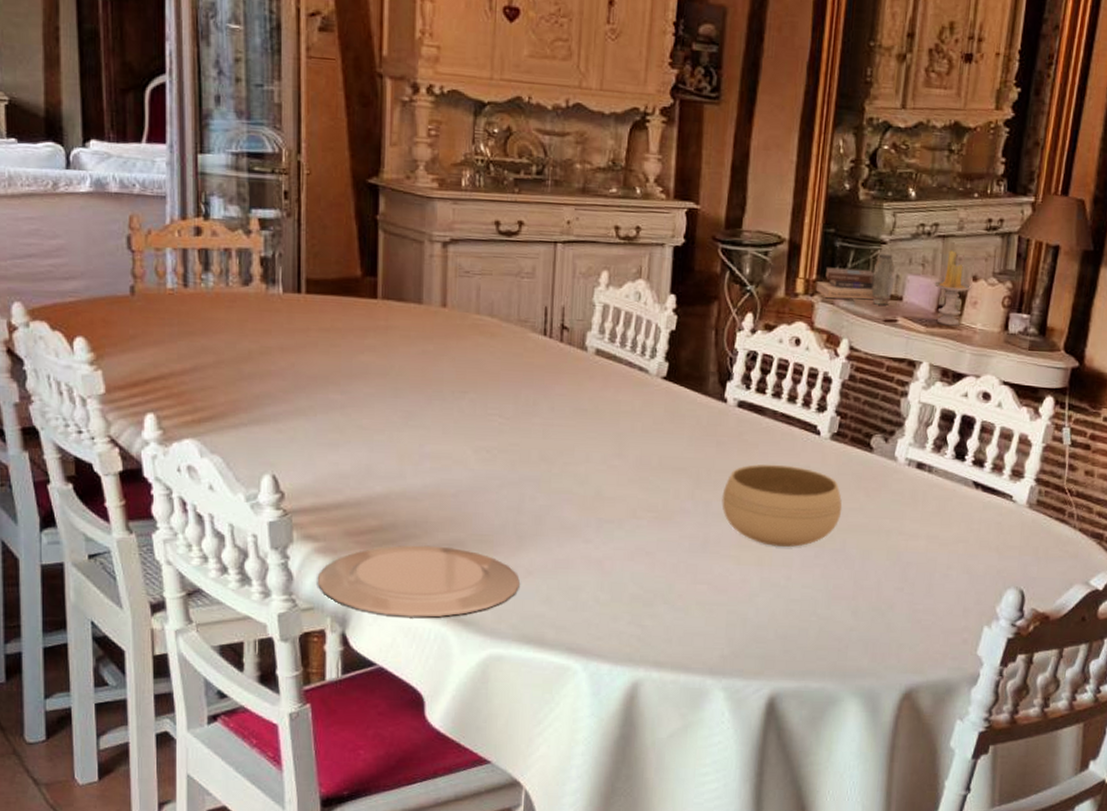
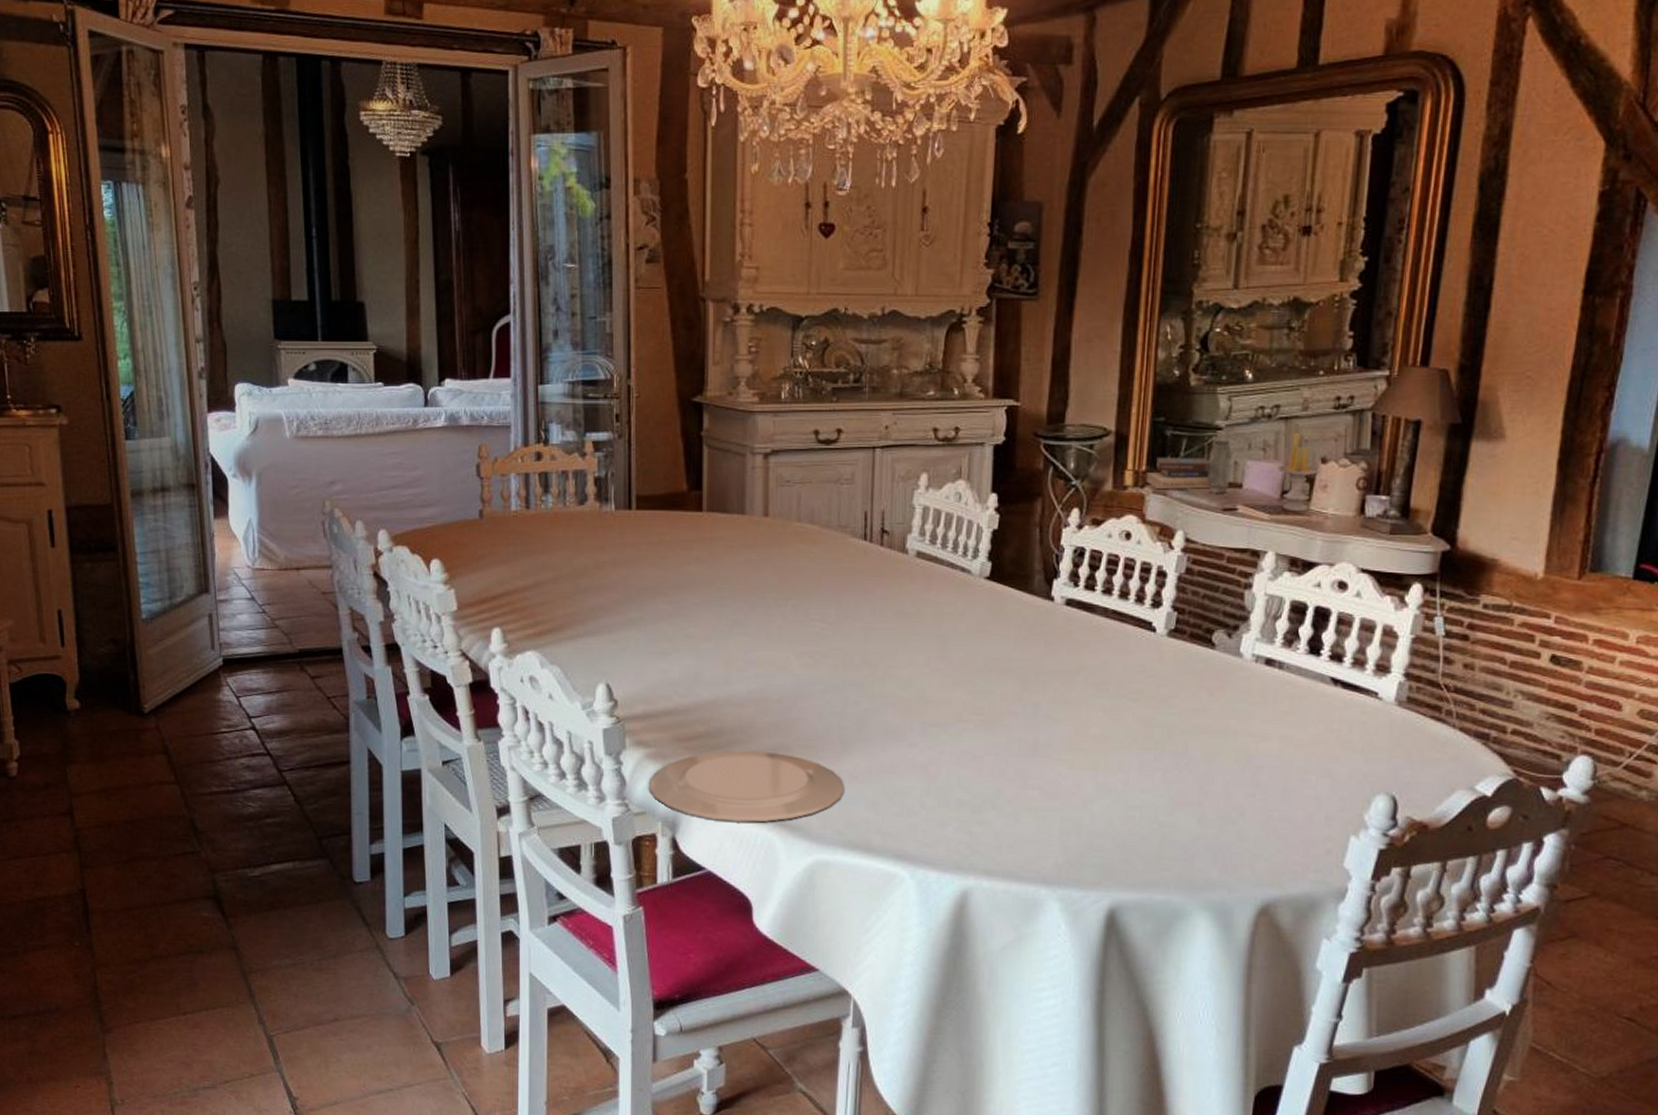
bowl: present [722,464,843,547] -> none [1051,663,1183,750]

